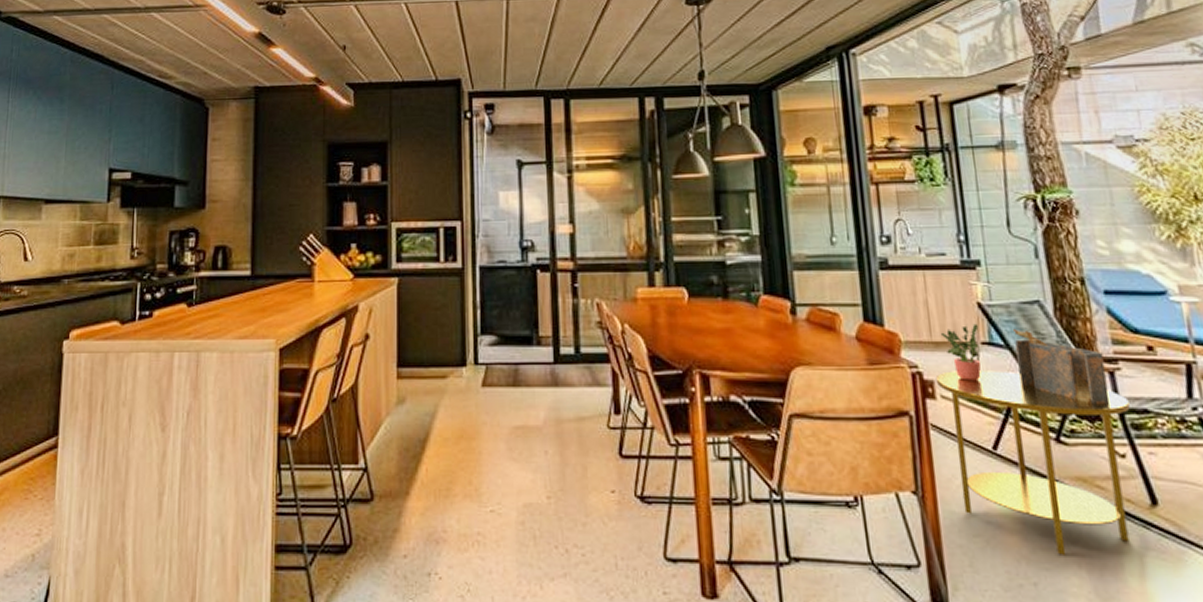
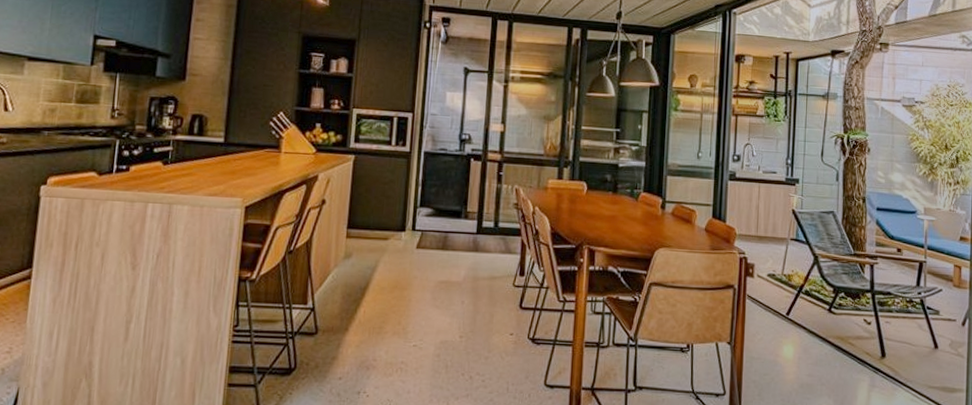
side table: present [935,370,1130,555] -> none [755,258,879,389]
potted plant: present [940,323,982,381] -> none [764,225,790,266]
book: present [1012,329,1110,405] -> none [812,231,869,287]

